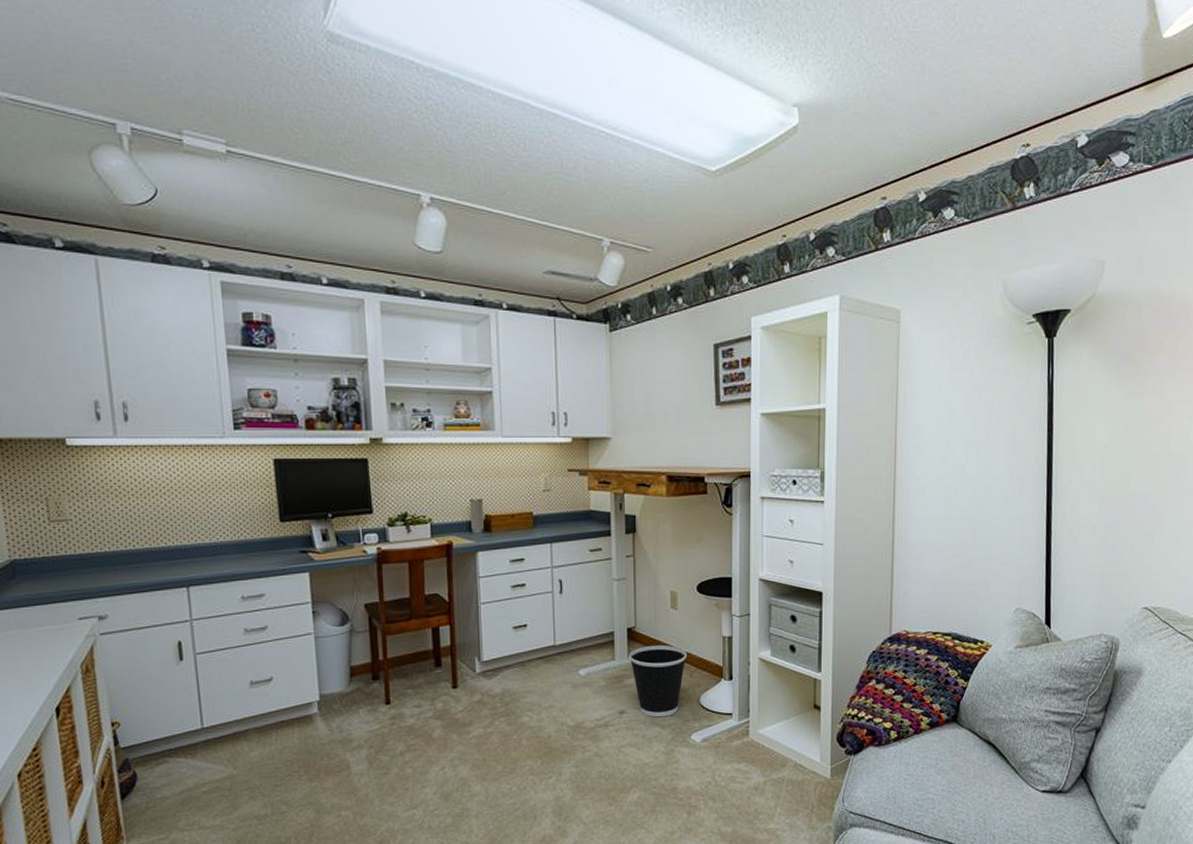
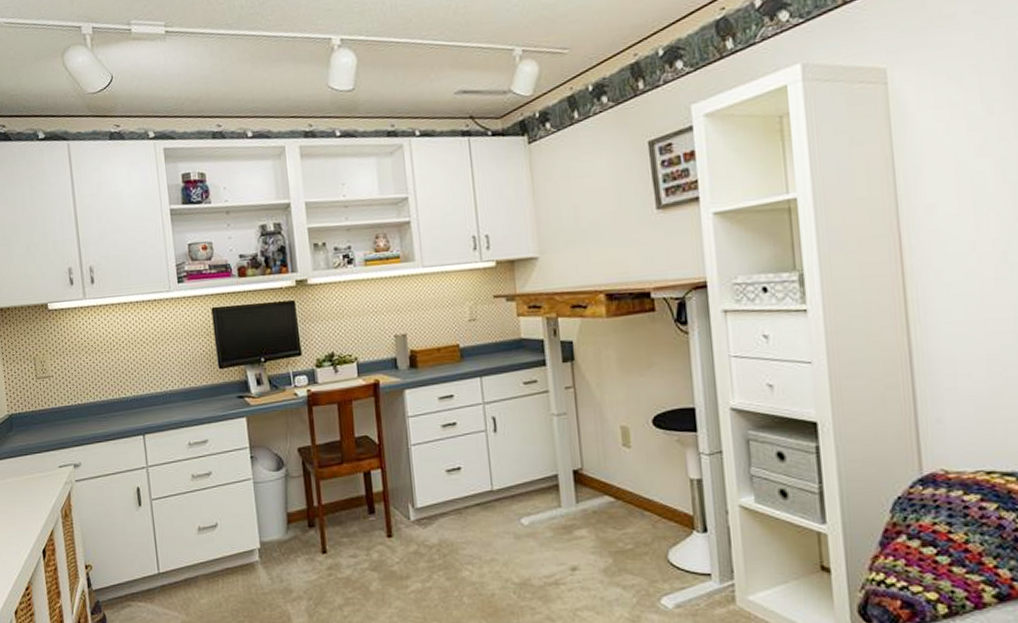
wastebasket: present [628,644,688,717] -> none [576,489,648,576]

